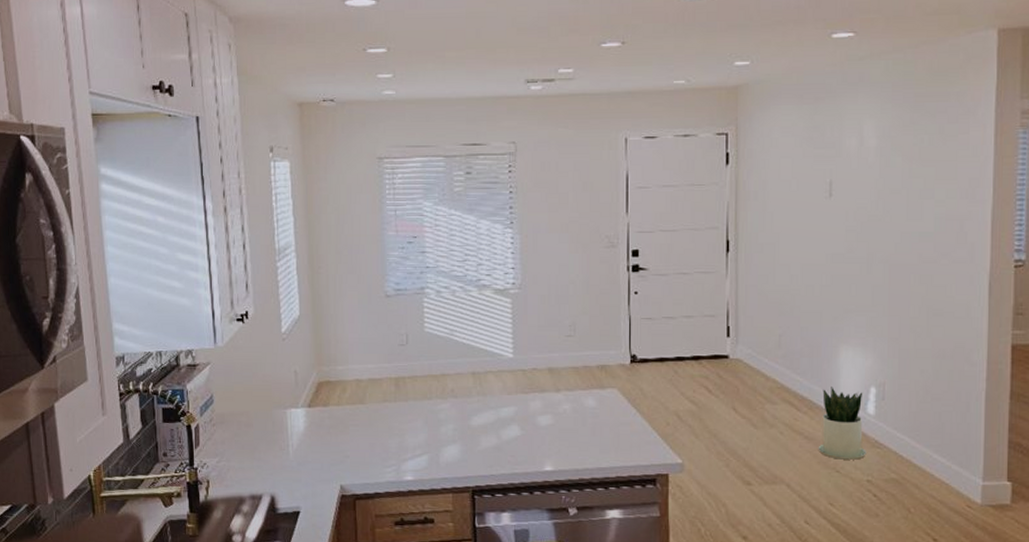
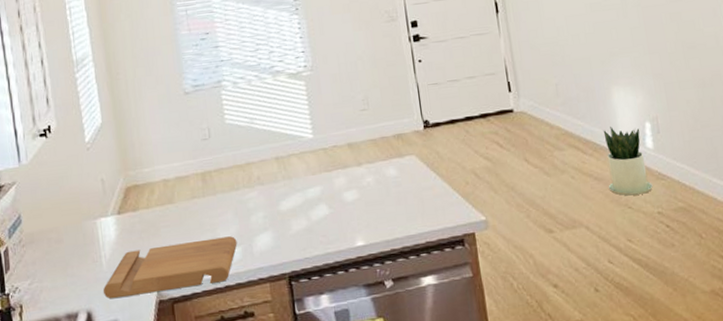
cutting board: none [289,443,424,487] -> present [103,236,237,299]

